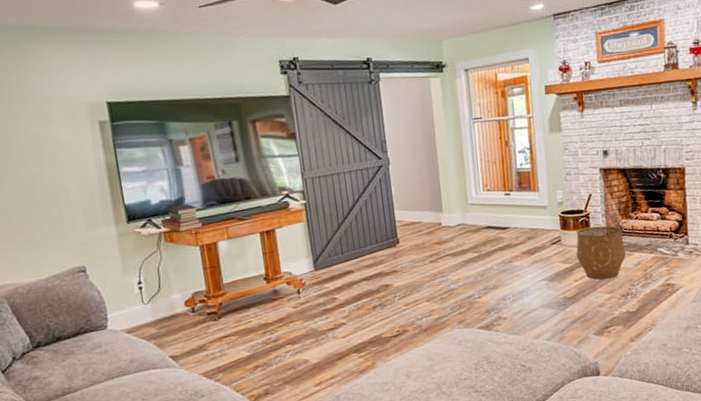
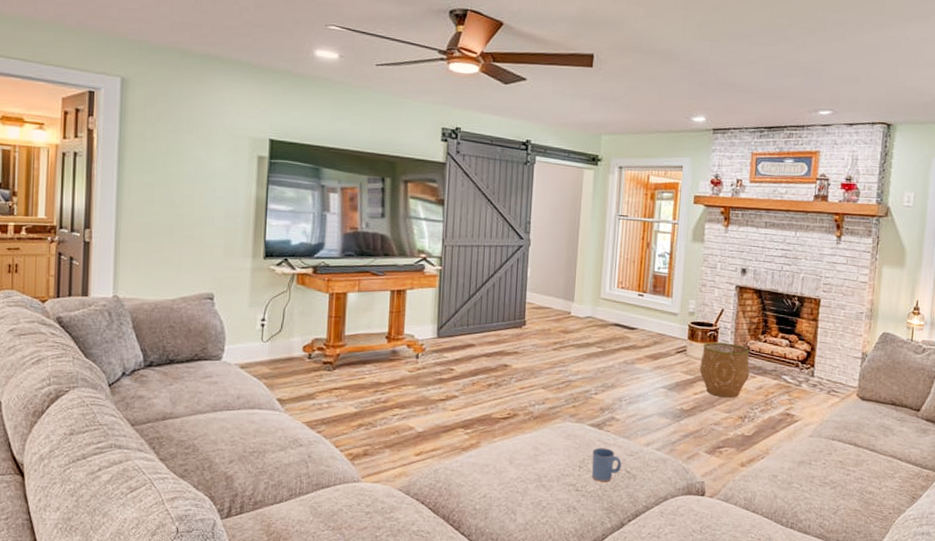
books: present [160,204,203,232] -> none [296,249,336,277]
mug: none [485,347,516,380] -> present [591,448,622,482]

